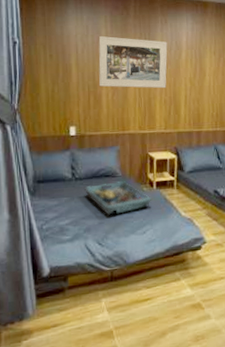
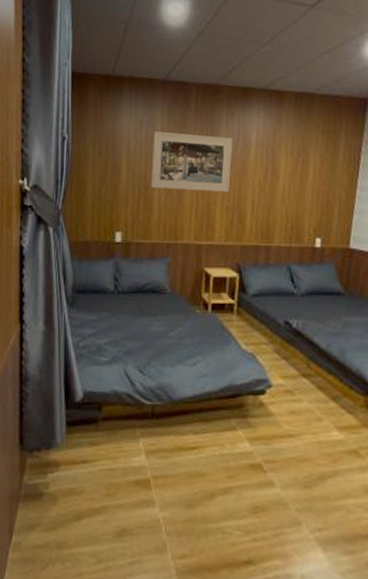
serving tray: present [85,181,151,216] -> none [128,300,205,339]

